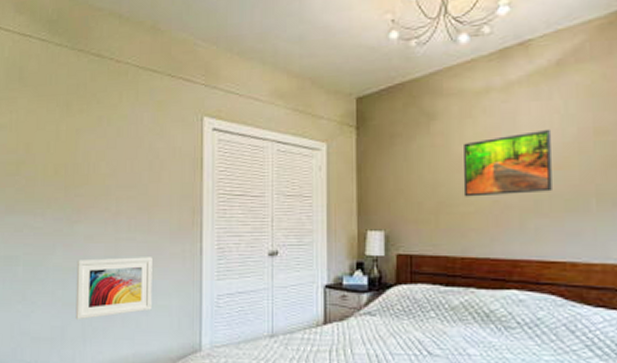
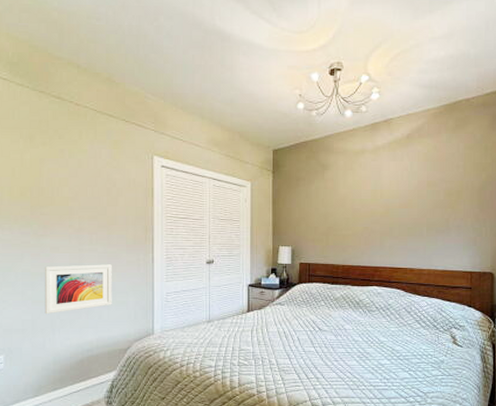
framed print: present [463,128,552,197] -> none [345,180,402,224]

